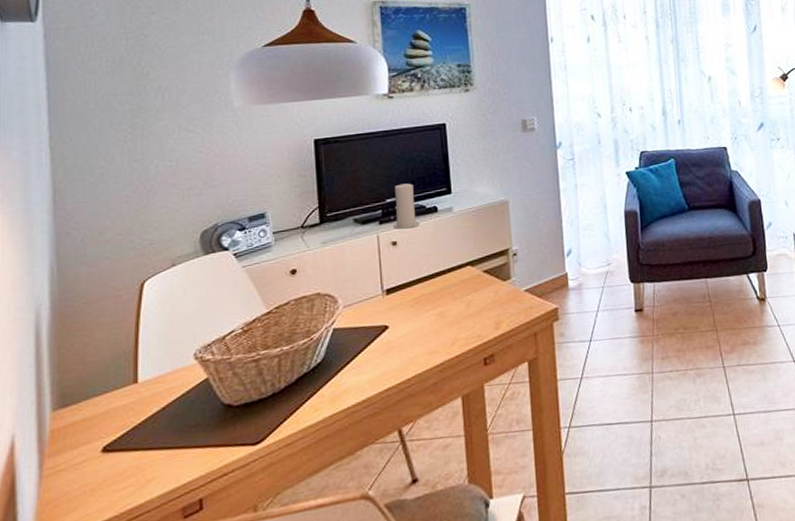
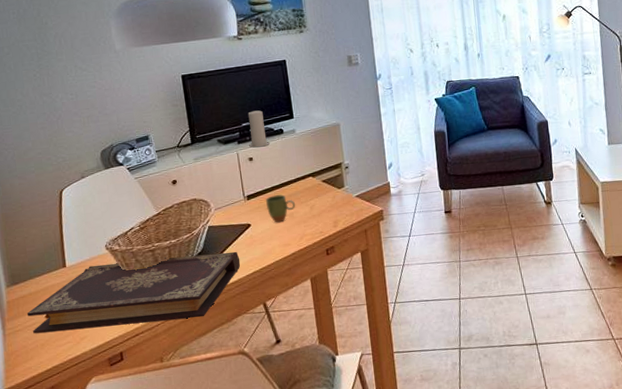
book: none [77,361,372,474] -> present [27,251,241,333]
mug: none [409,288,448,324] -> present [265,194,296,223]

